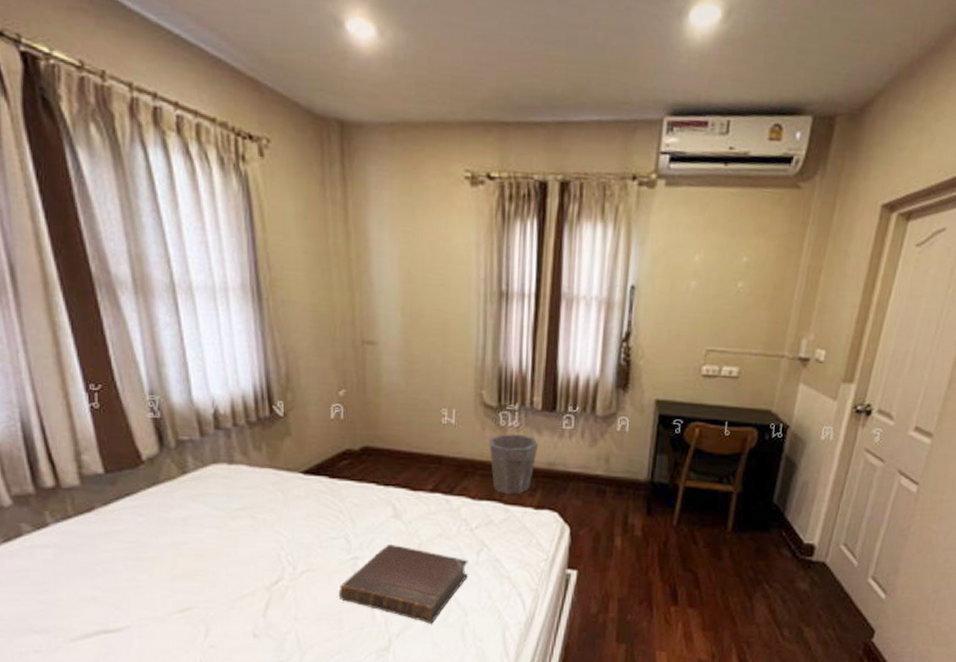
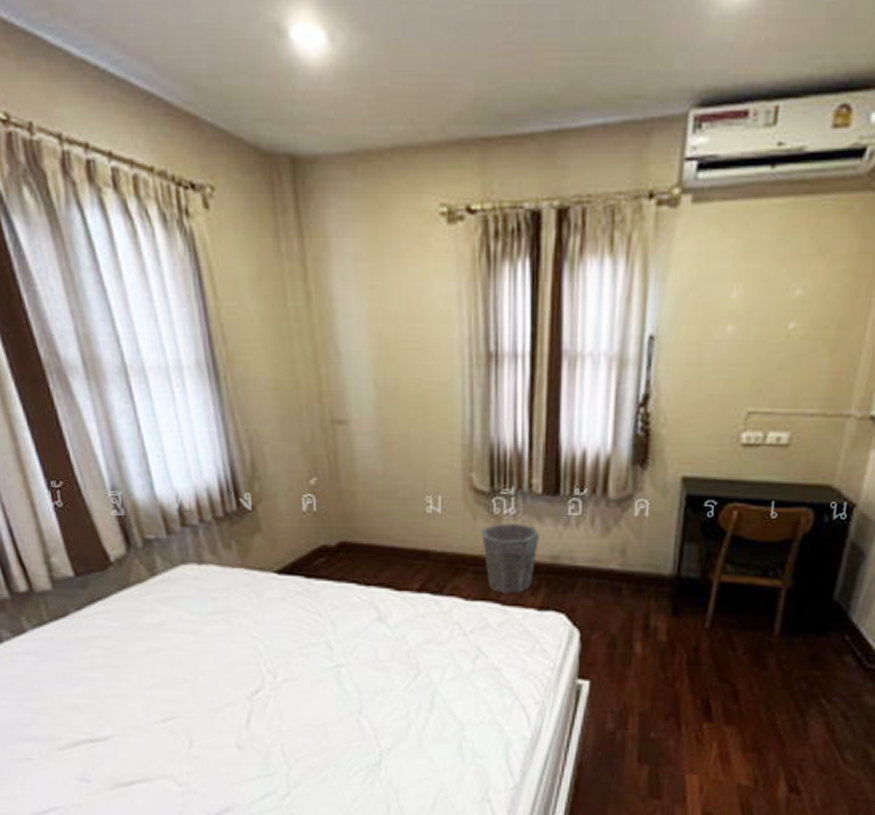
book: present [338,545,468,624] -> none [323,651,463,738]

